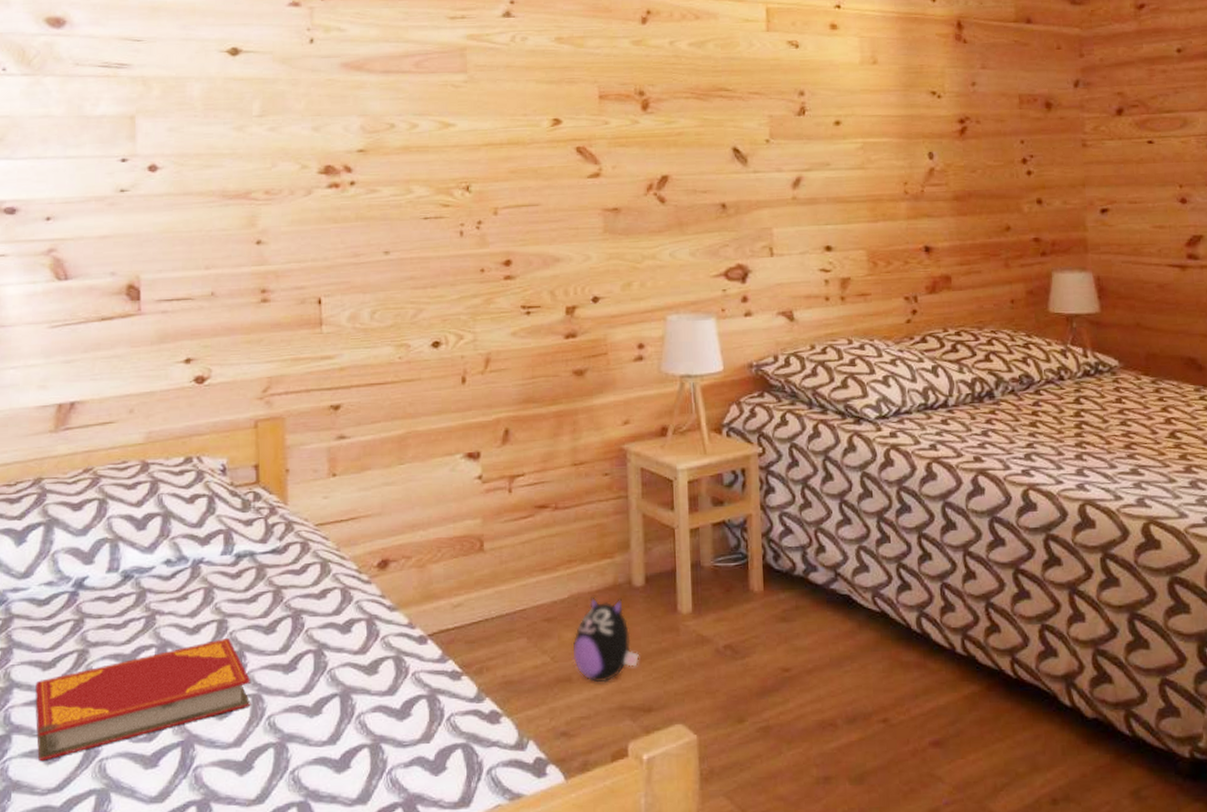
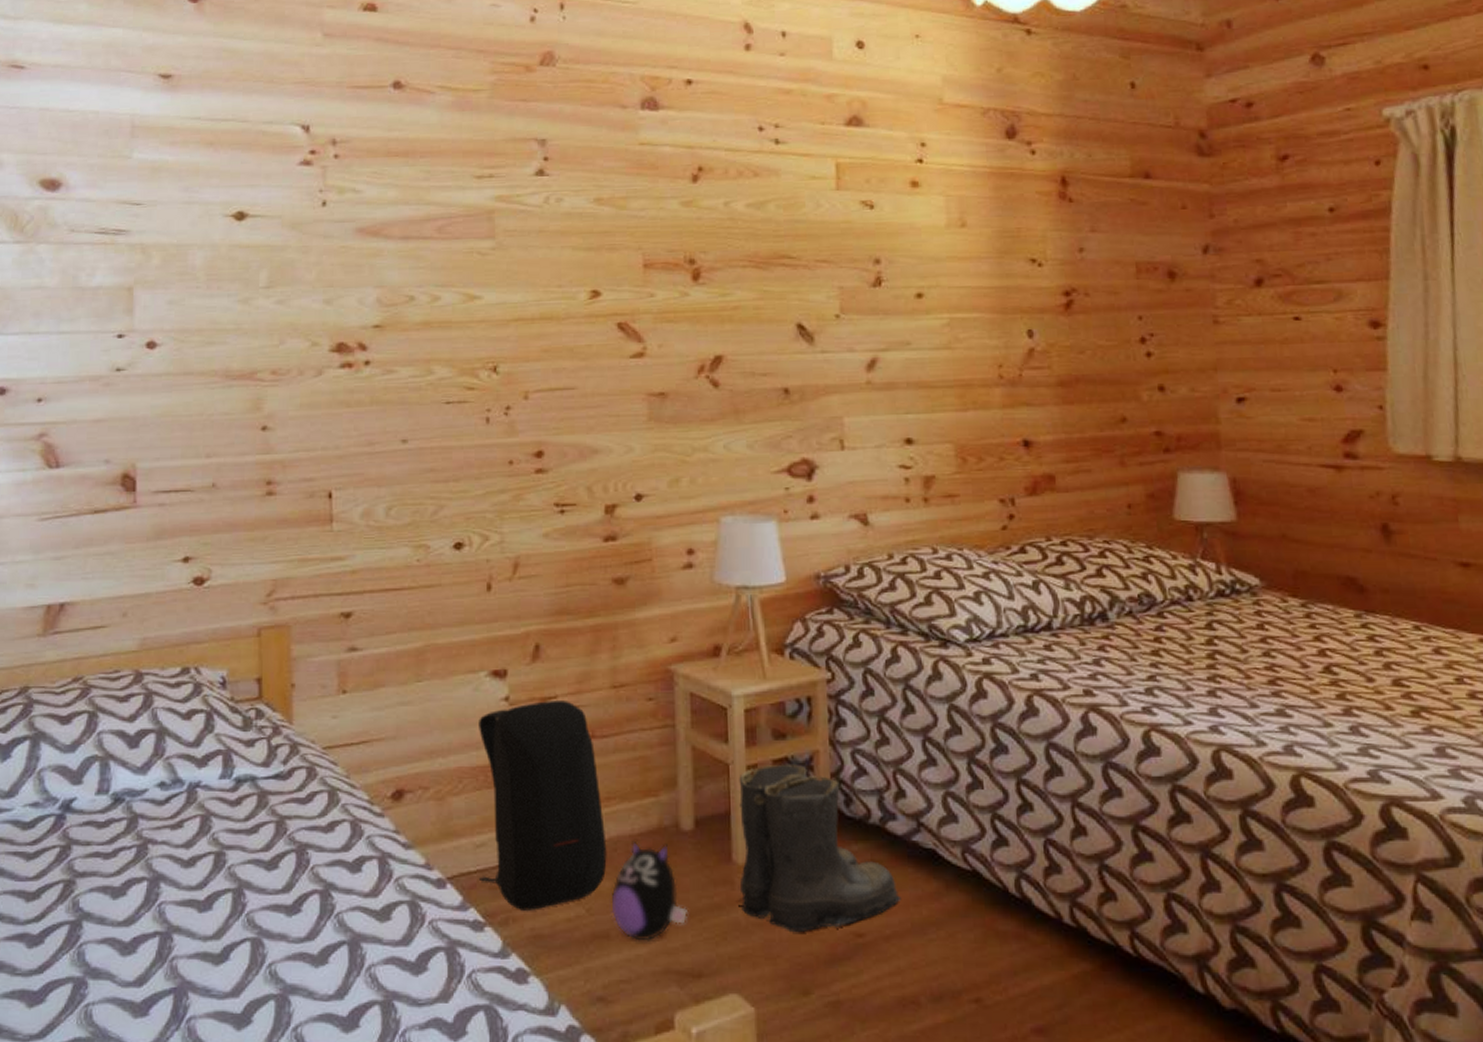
hardback book: present [35,637,251,761] -> none [17,872,251,1003]
backpack: none [455,478,569,661] -> present [479,701,607,910]
boots: none [683,526,822,670] -> present [739,764,902,933]

